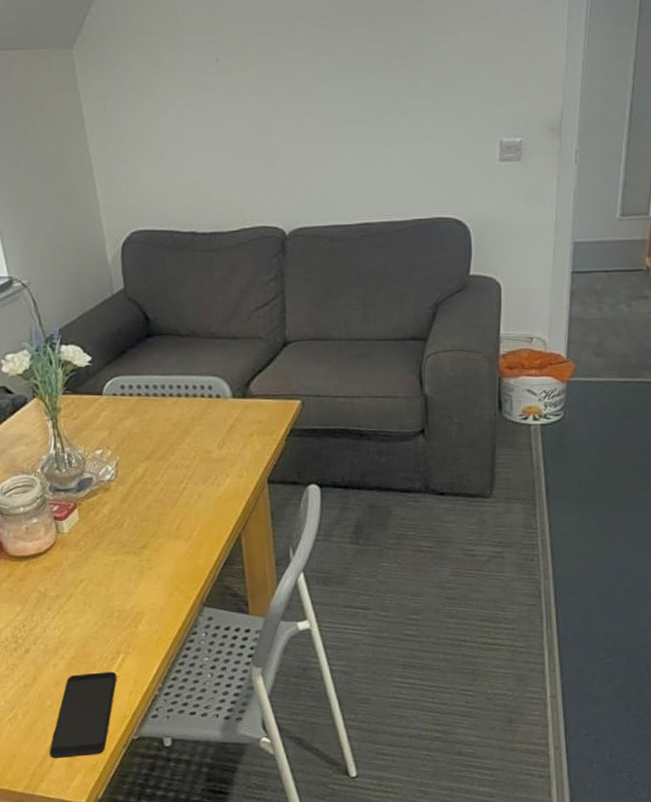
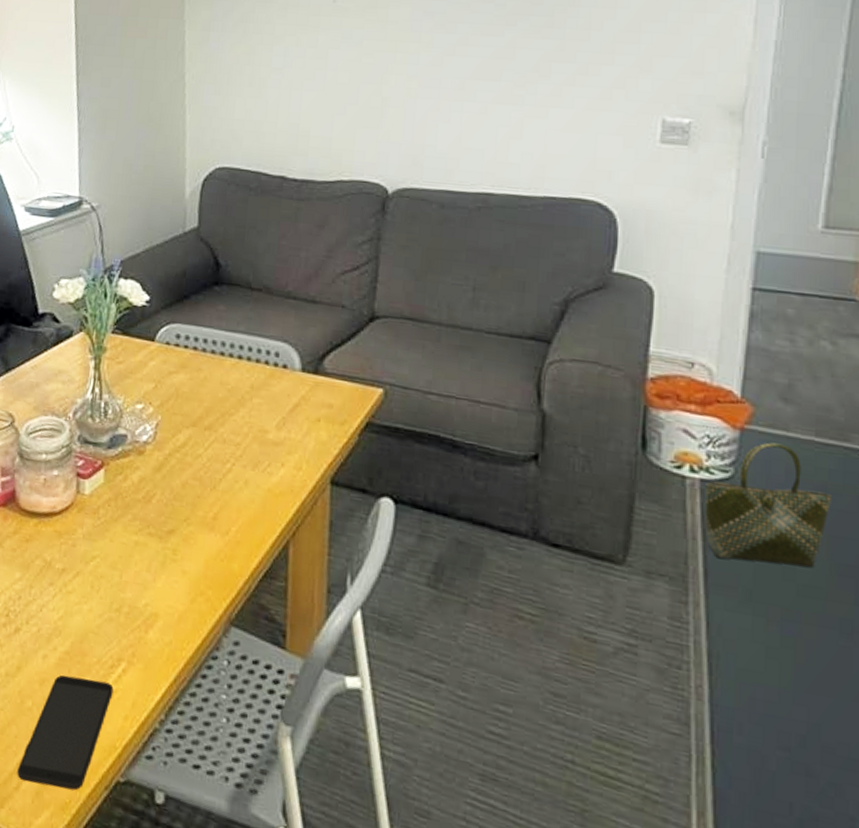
shopping bag: none [544,387,630,479] -> present [704,442,833,568]

